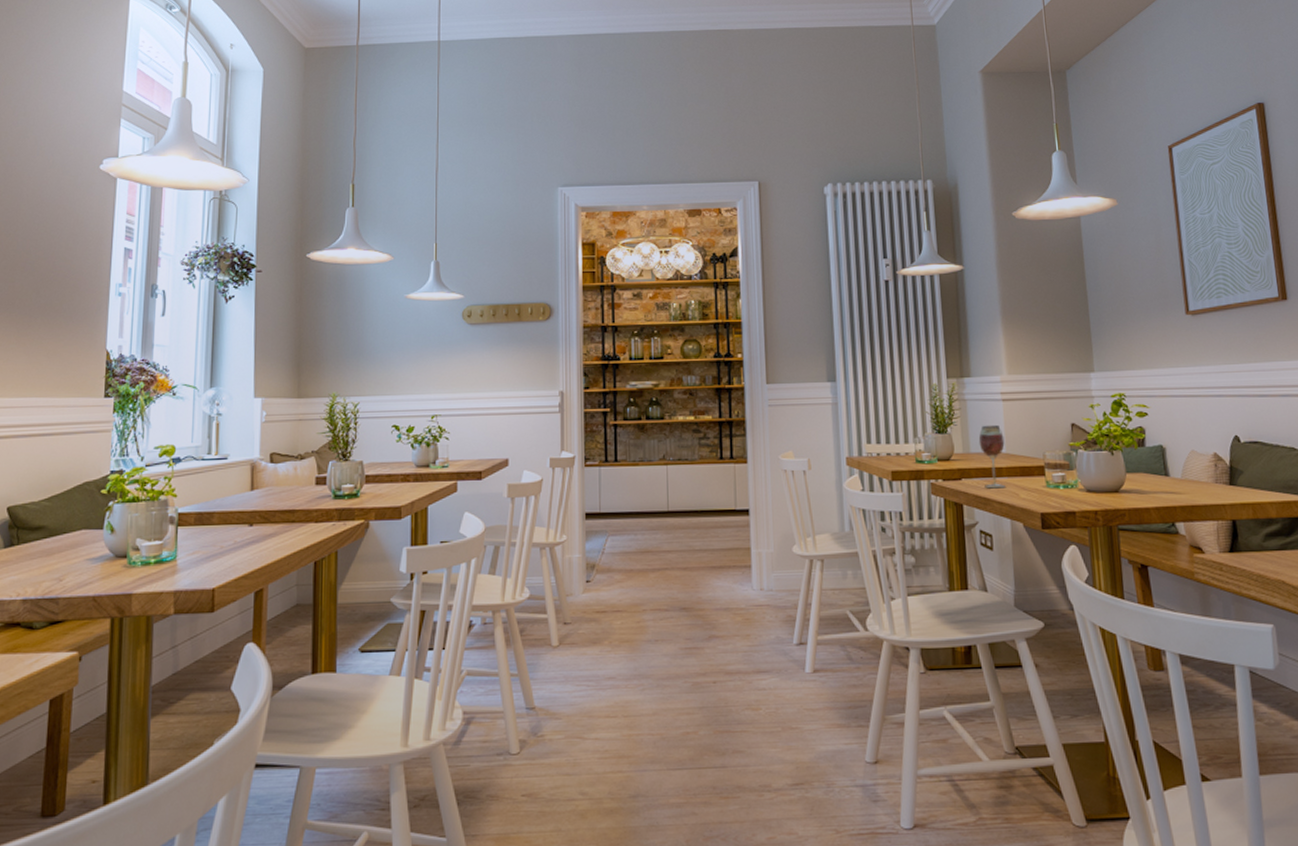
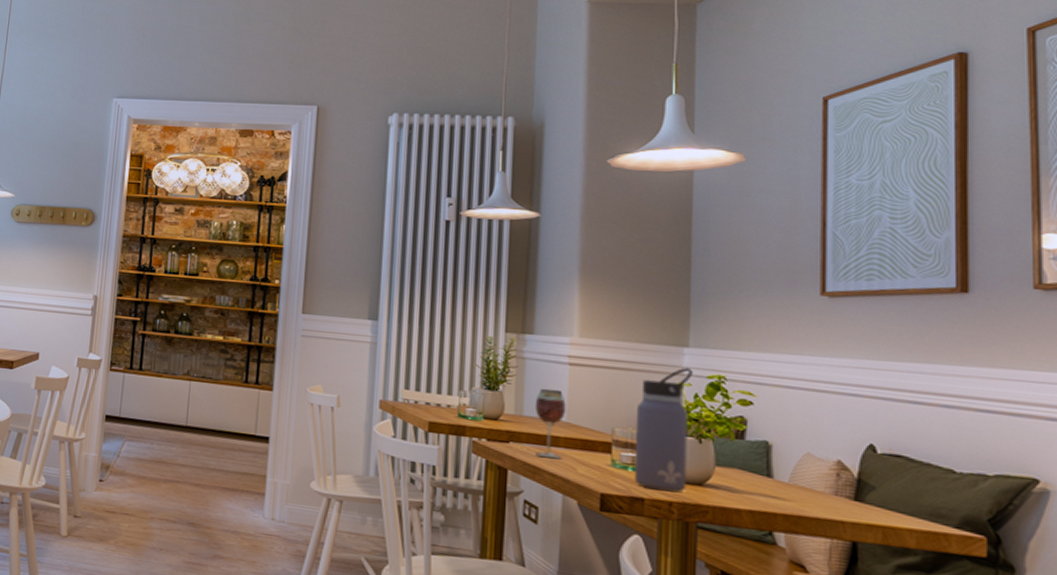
water bottle: none [1060,389,1107,502] -> present [634,367,694,493]

